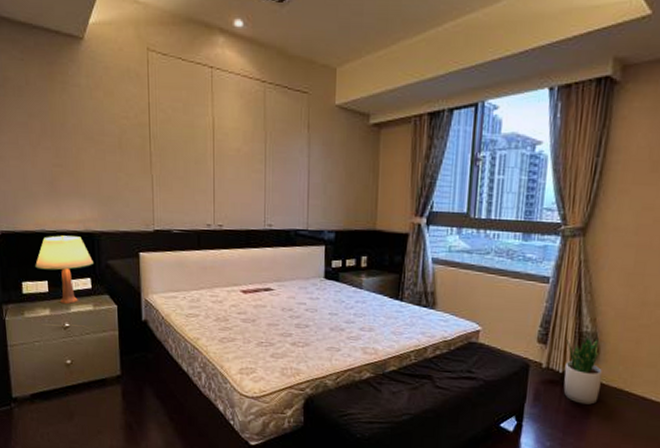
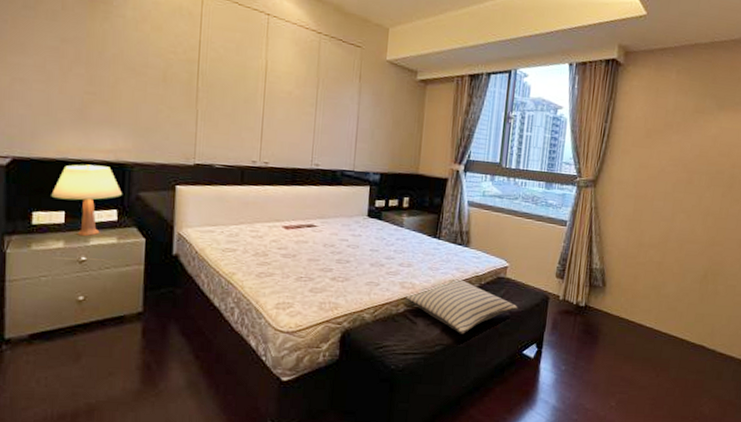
pillow: none [369,346,493,404] -> present [406,280,518,334]
planter: present [563,336,602,405] -> none [576,272,608,332]

